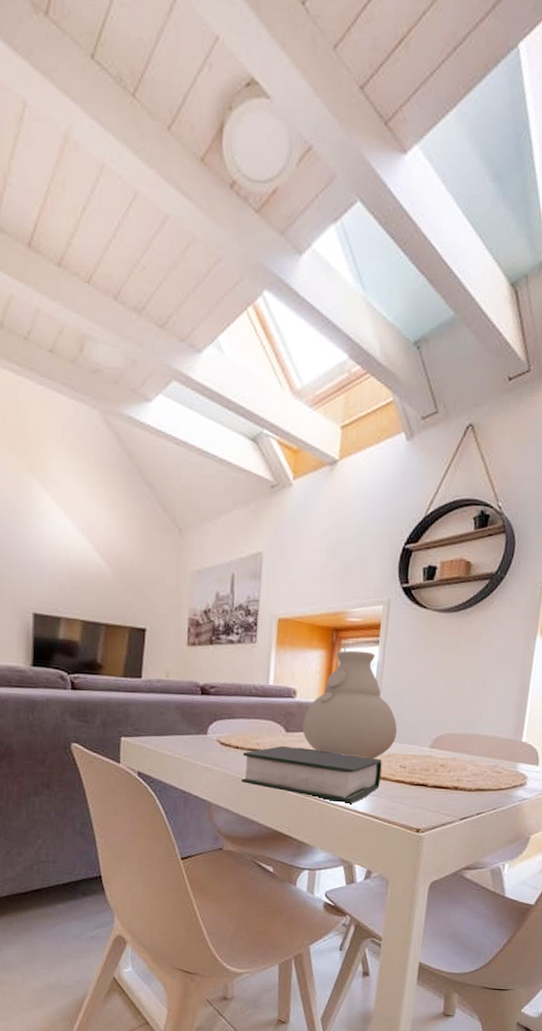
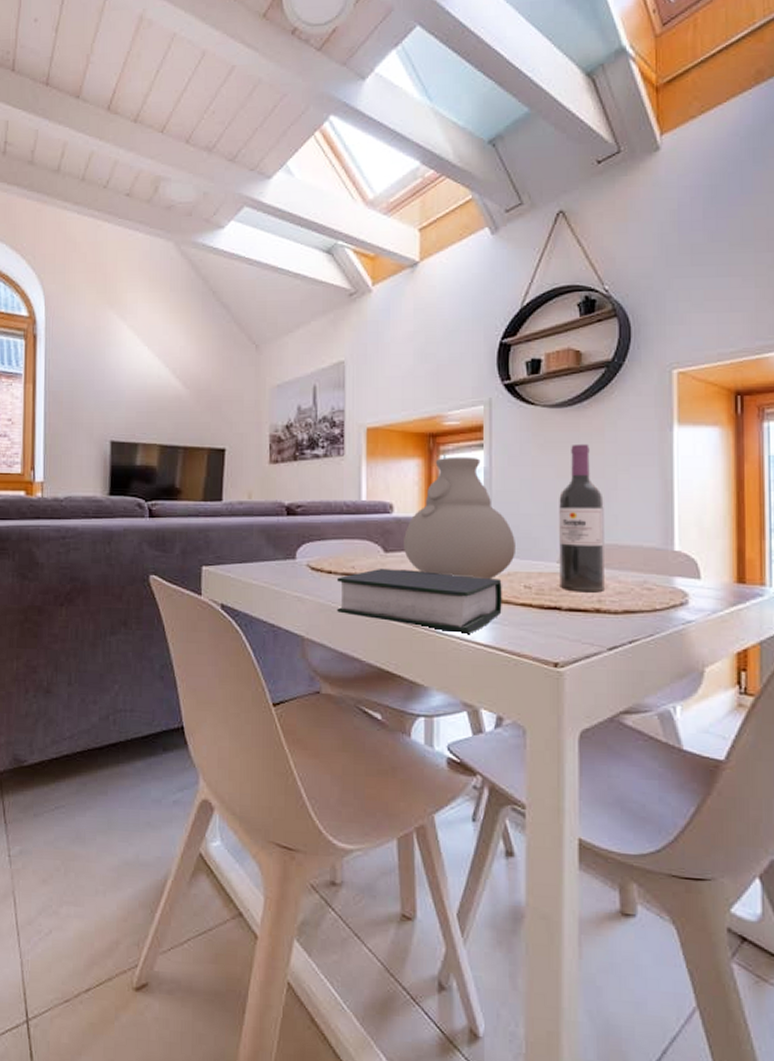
wine bottle: none [428,646,473,774] -> present [559,444,604,594]

